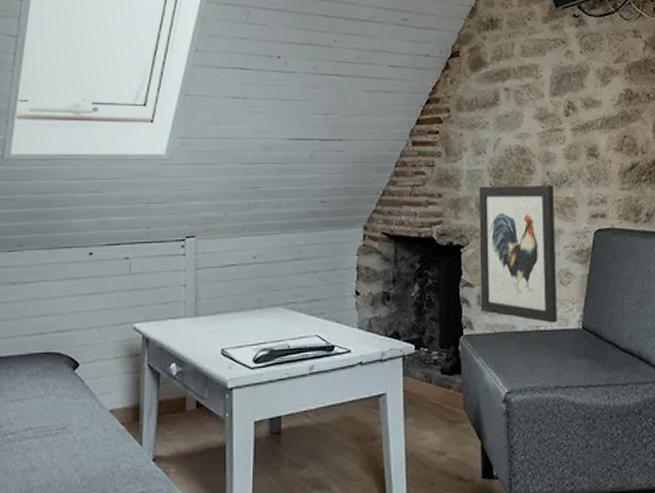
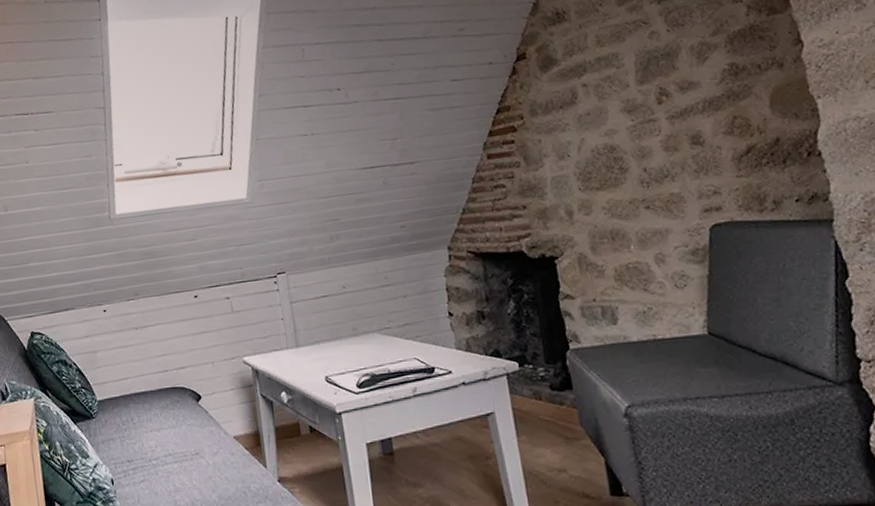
wall art: present [478,186,557,323] -> none [567,182,677,331]

